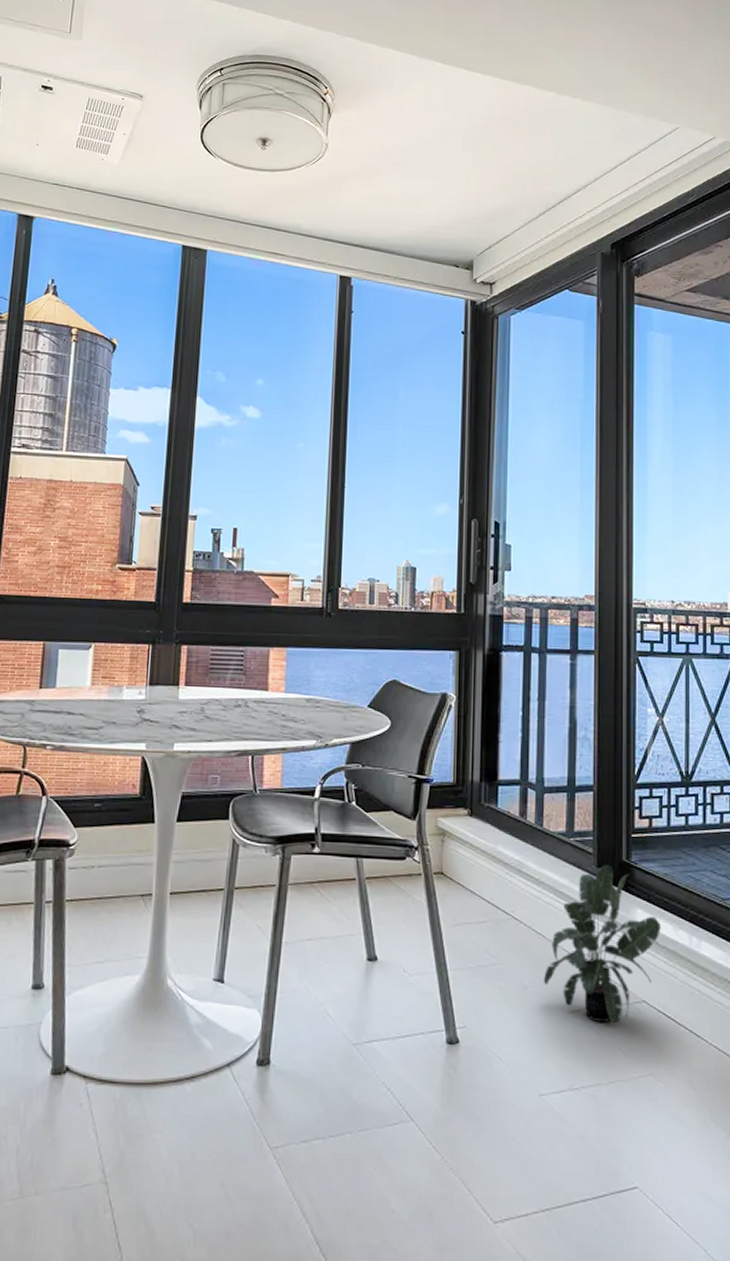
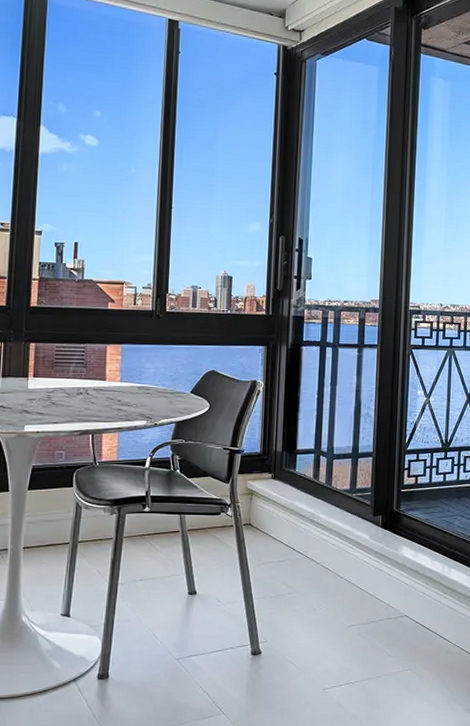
potted plant: present [543,865,662,1023] -> none [328,514,422,634]

